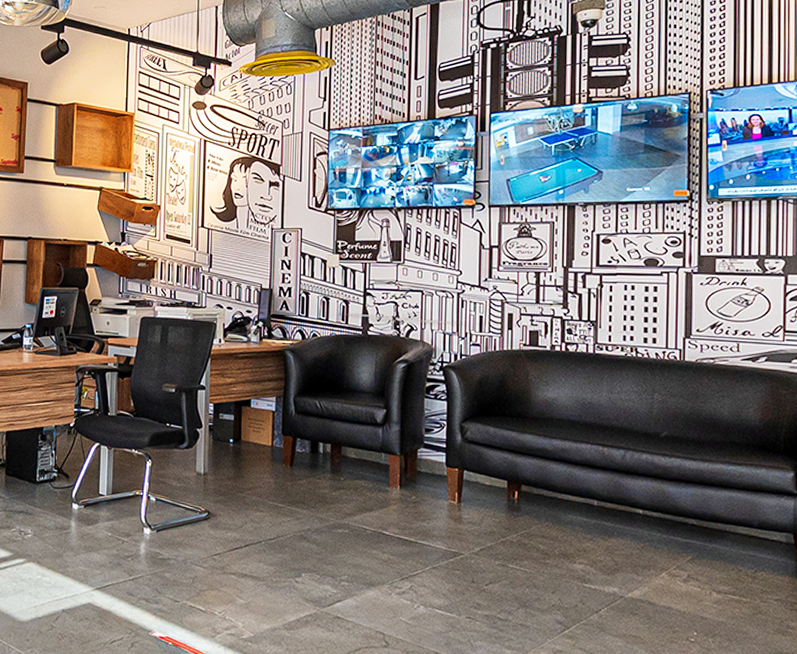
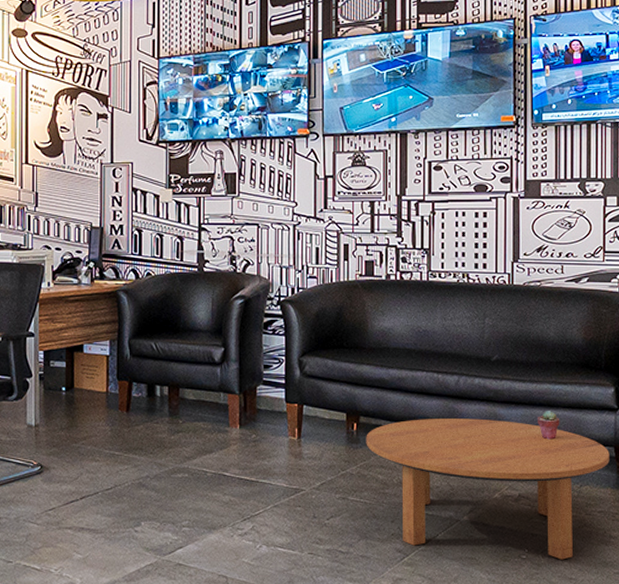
coffee table: none [527,491,788,647] -> present [366,418,610,560]
potted succulent: none [709,491,734,522] -> present [538,411,560,440]

